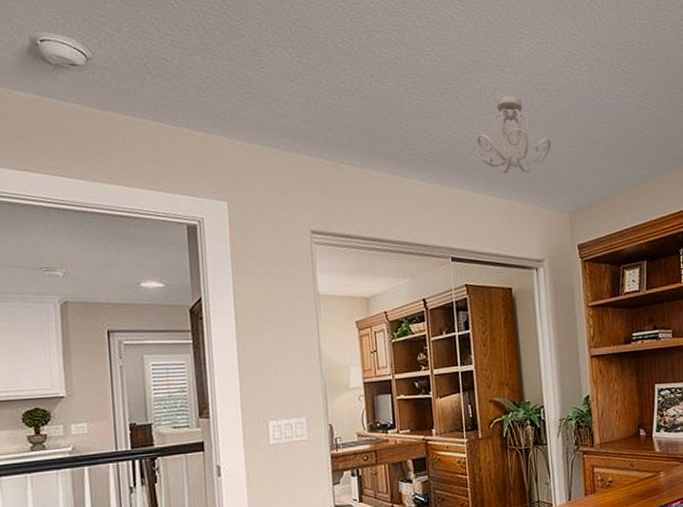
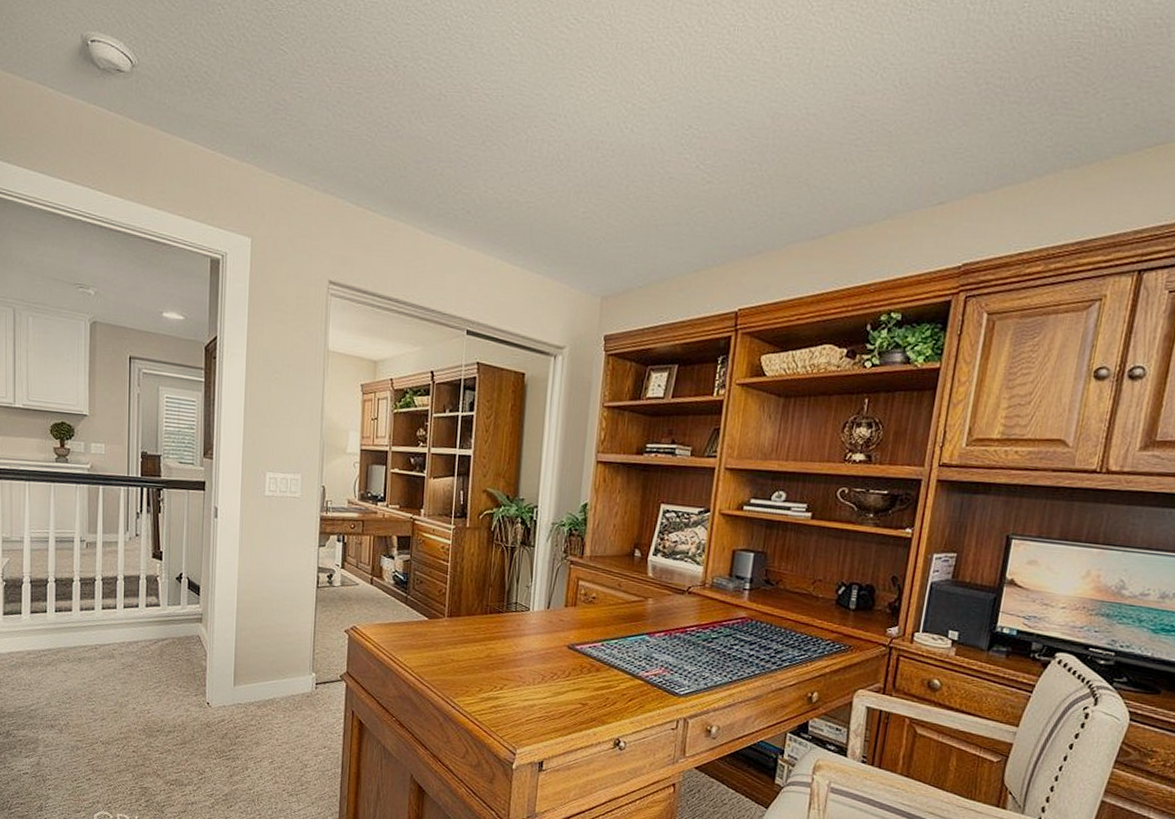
ceiling light fixture: present [475,96,551,173] -> none [510,151,595,246]

